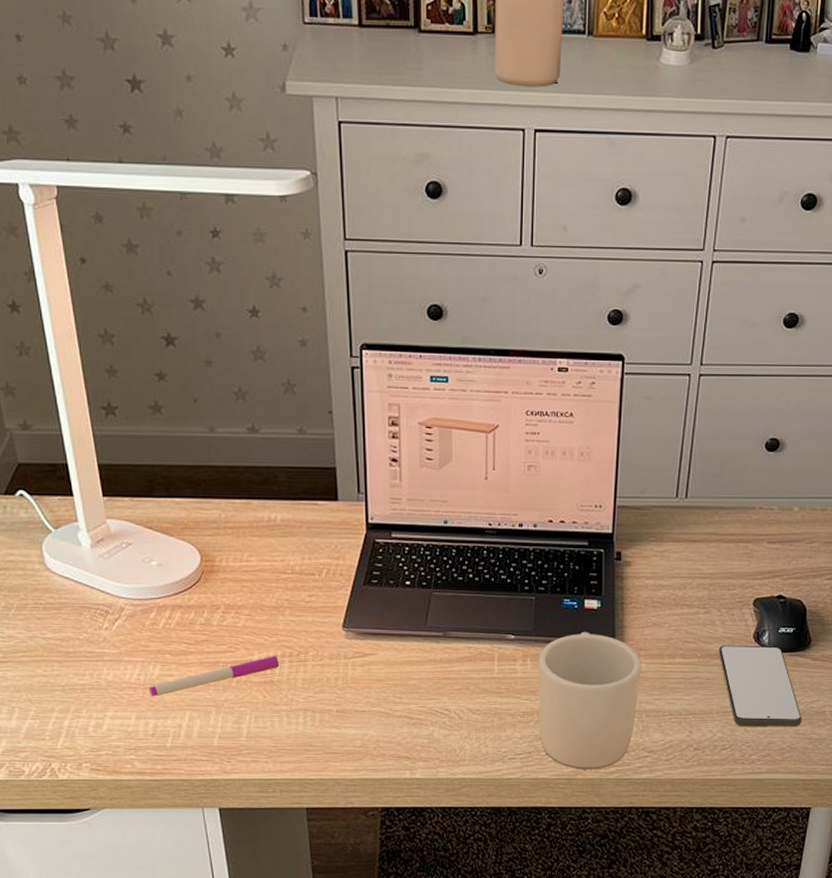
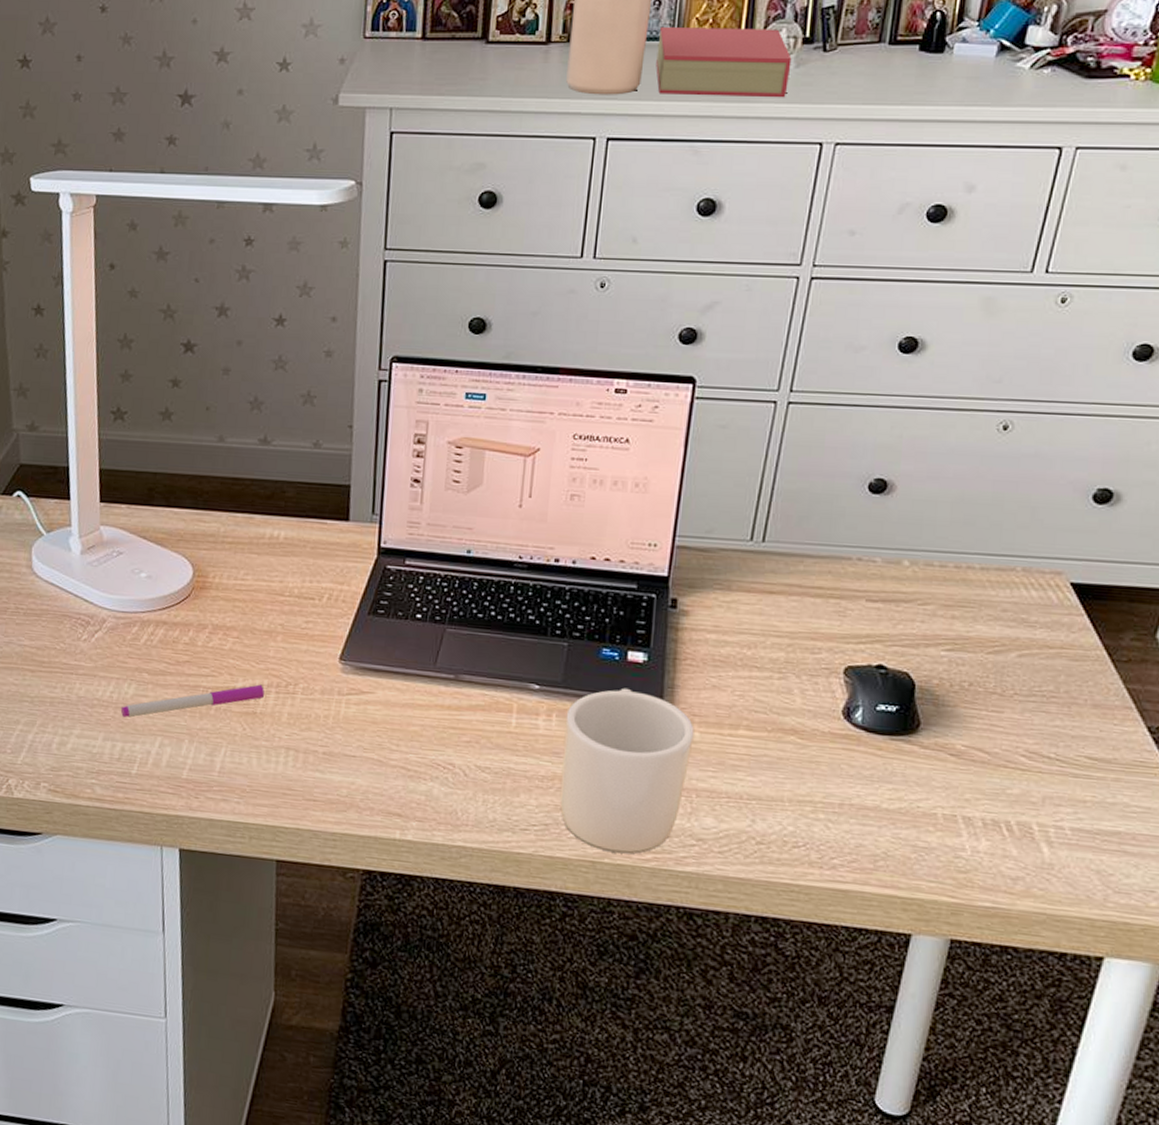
book: none [572,19,687,93] -> present [656,26,792,98]
smartphone: present [718,645,803,727] -> none [795,718,905,830]

